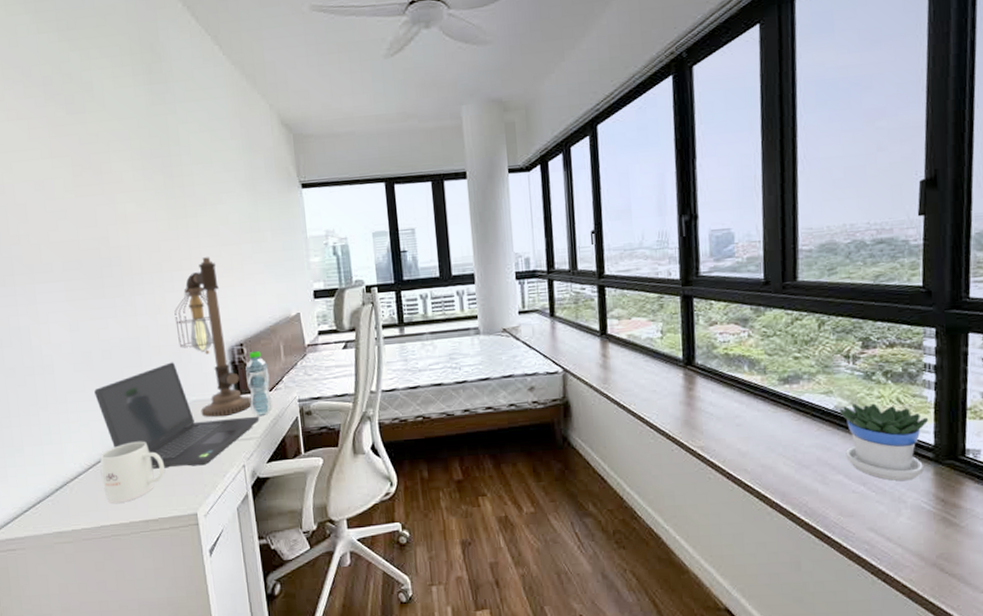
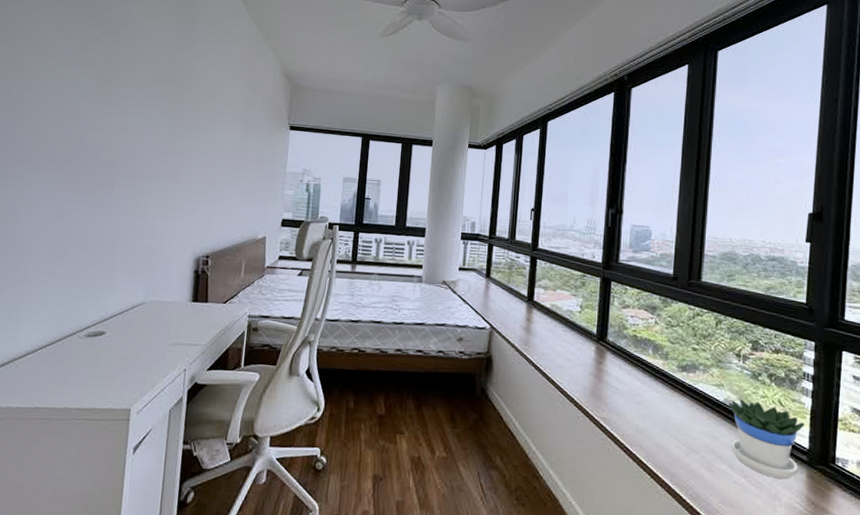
laptop: present [94,362,260,469] -> none [62,262,209,363]
mug: present [100,441,165,504] -> none [47,330,111,388]
desk lamp: present [174,257,251,418] -> none [151,174,206,320]
water bottle: present [245,351,273,416] -> none [202,264,228,325]

